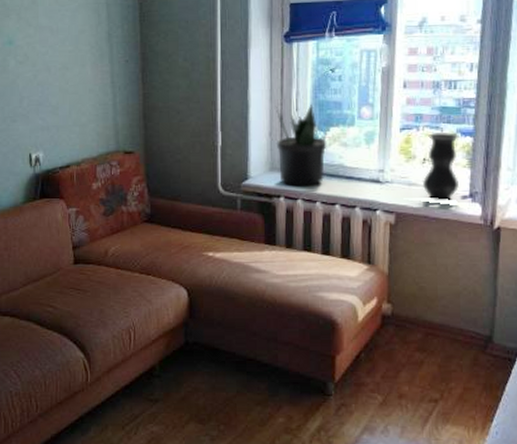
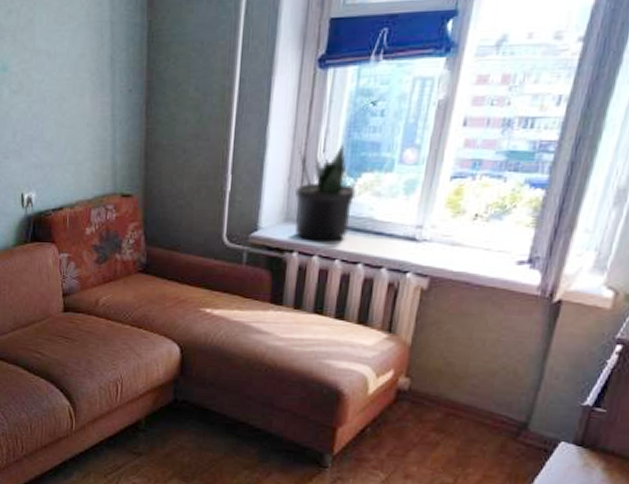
vase: present [422,132,459,202] -> none [468,182,528,266]

